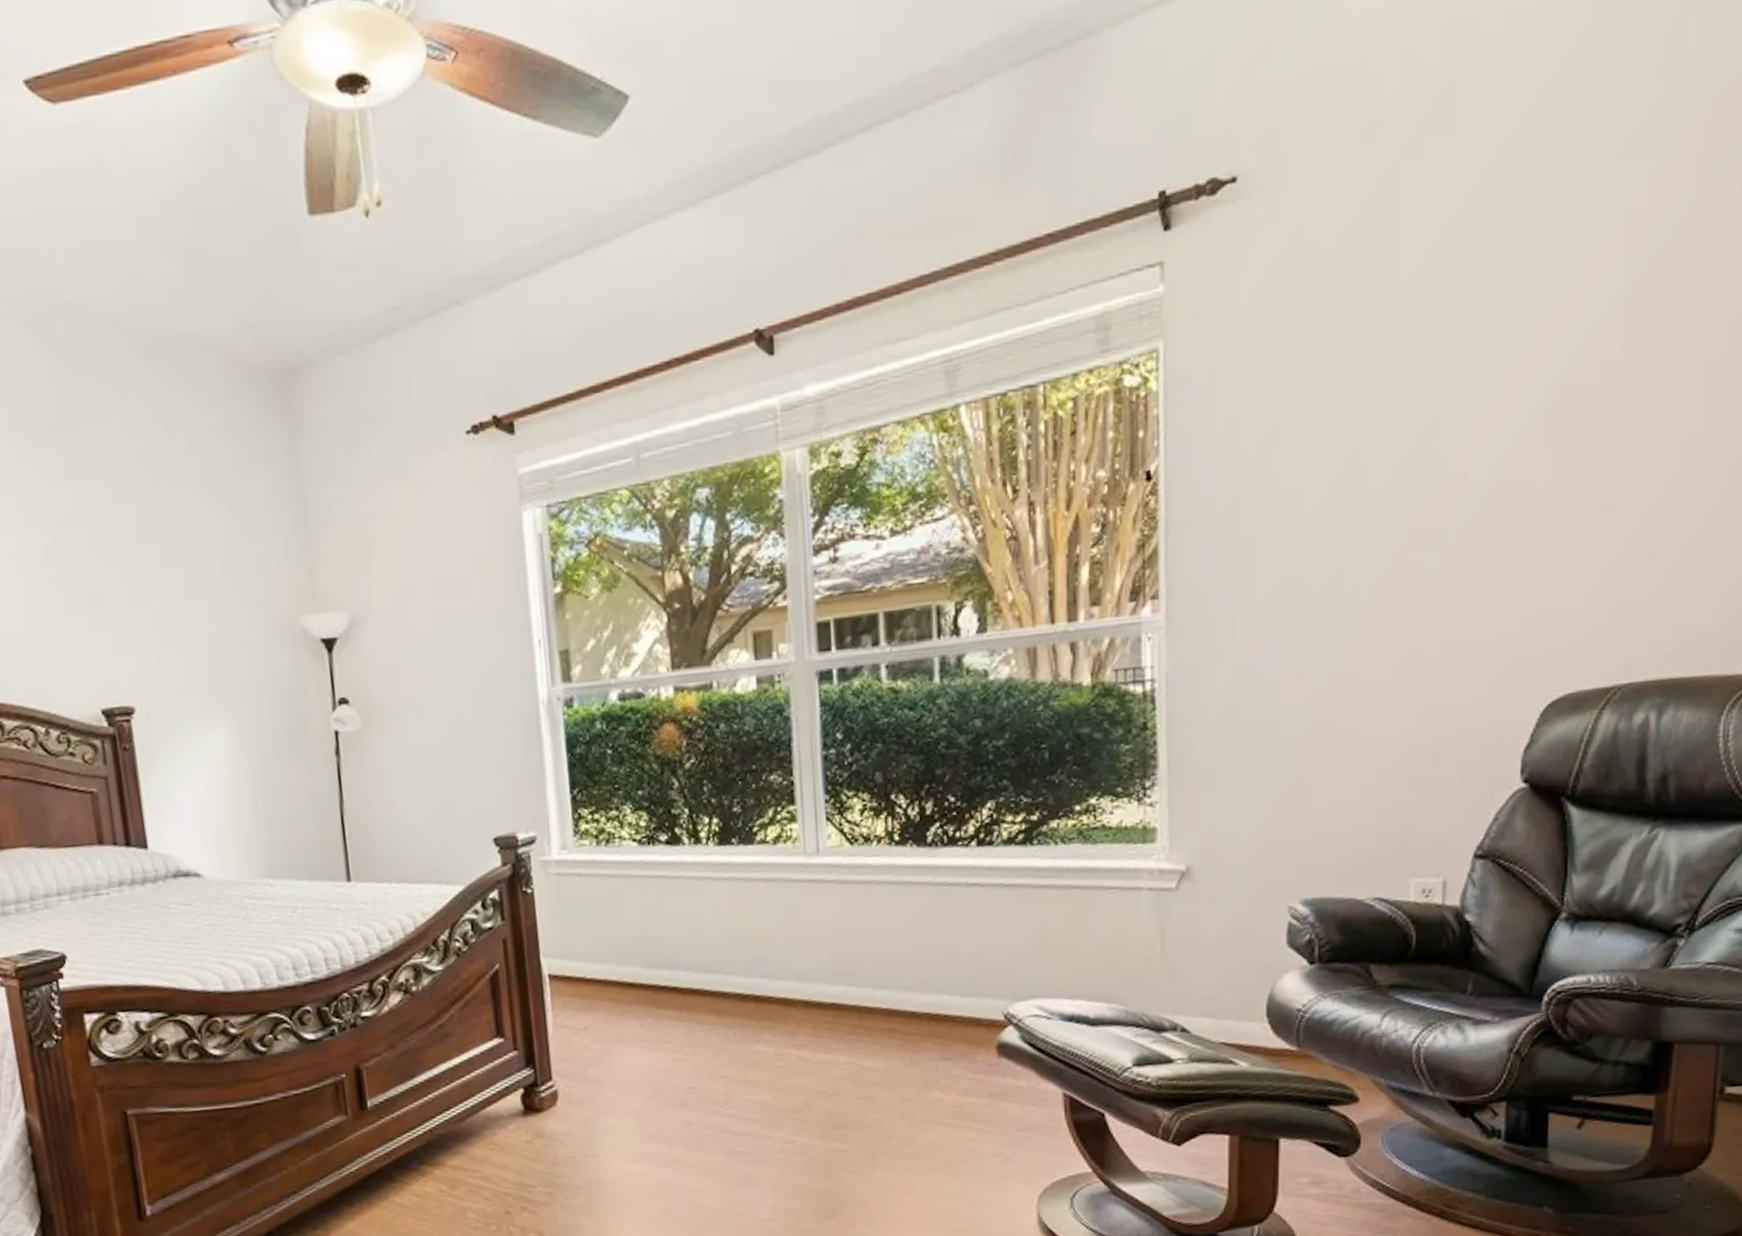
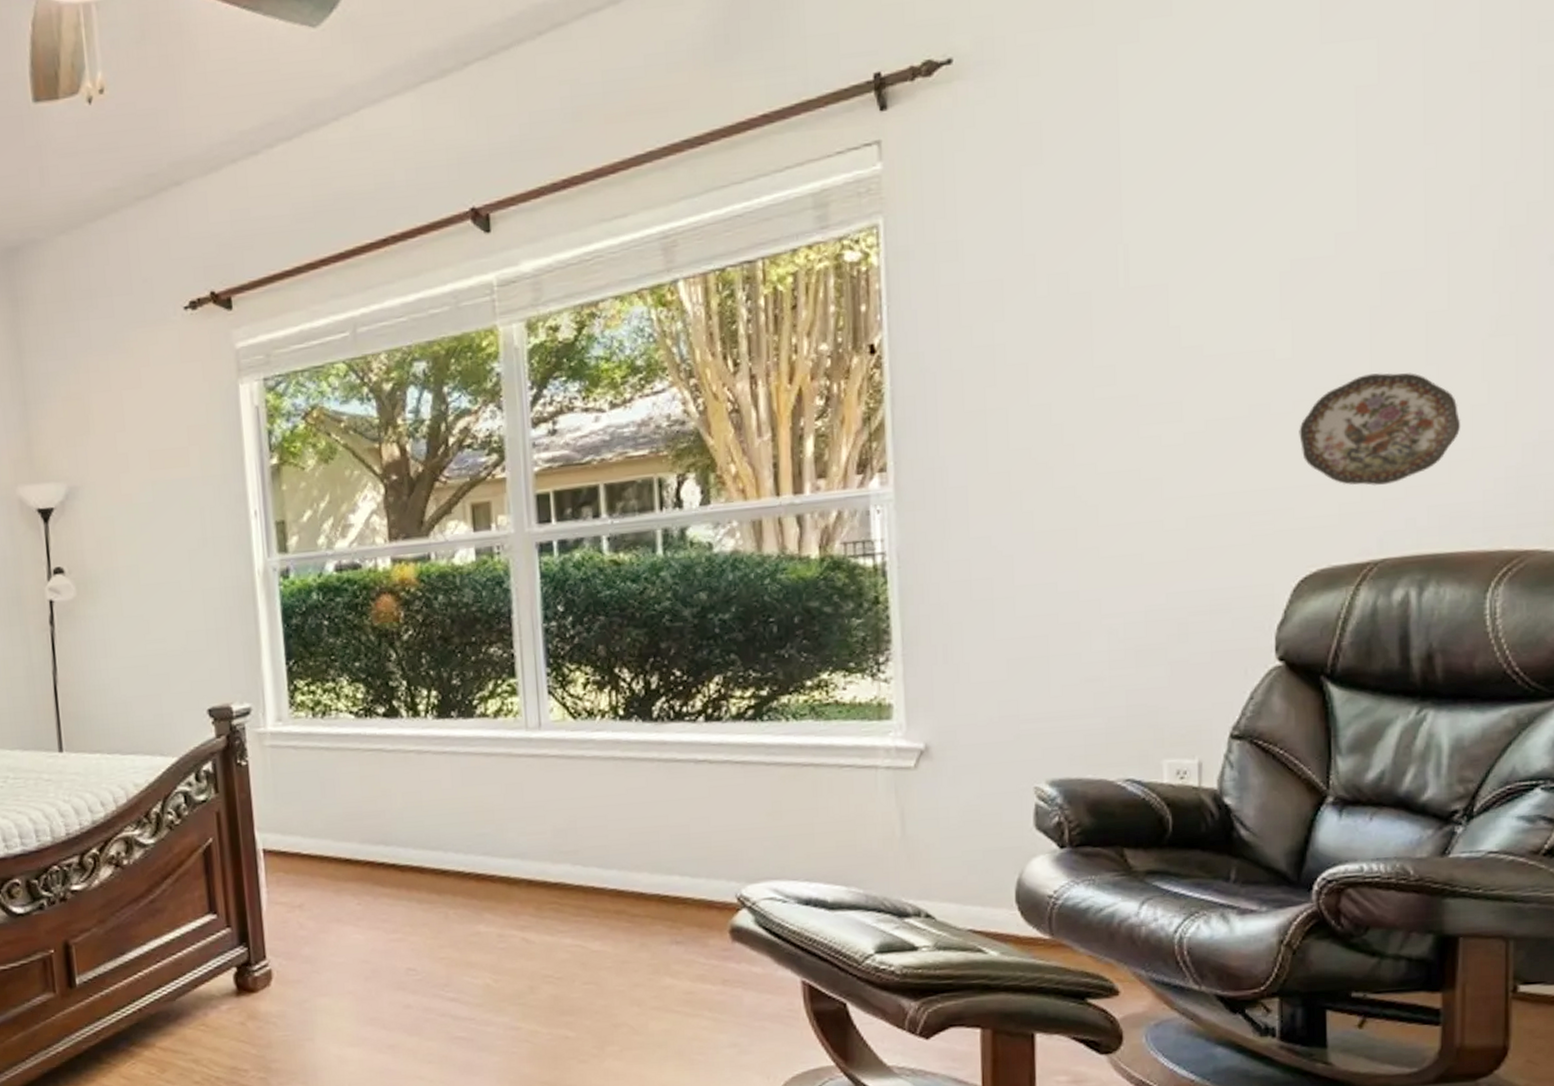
decorative plate: none [1554,500,1708,612] -> present [1299,373,1461,486]

